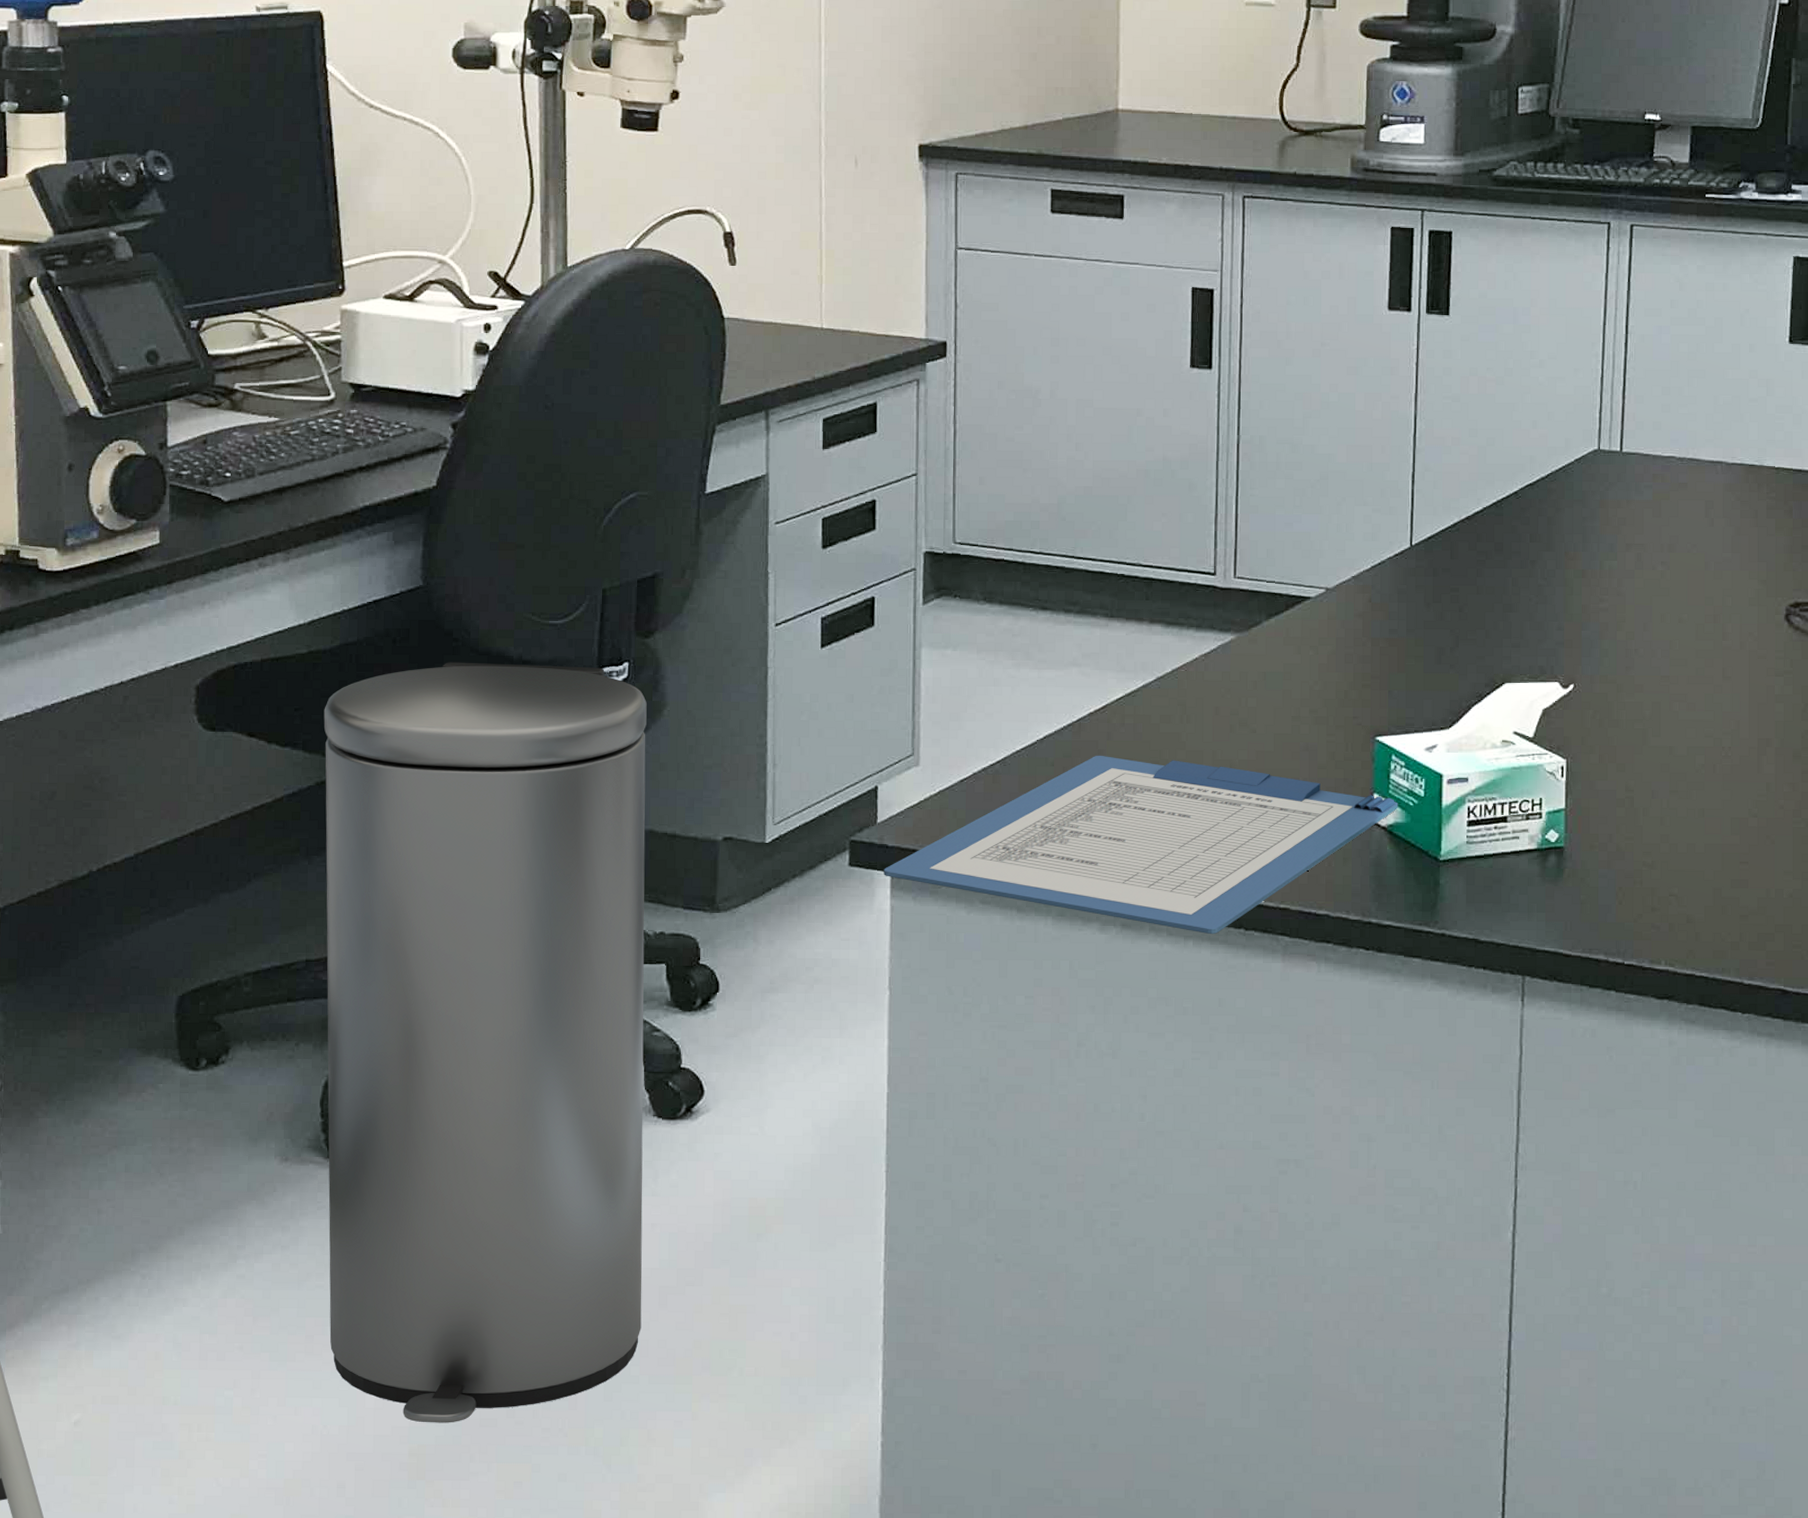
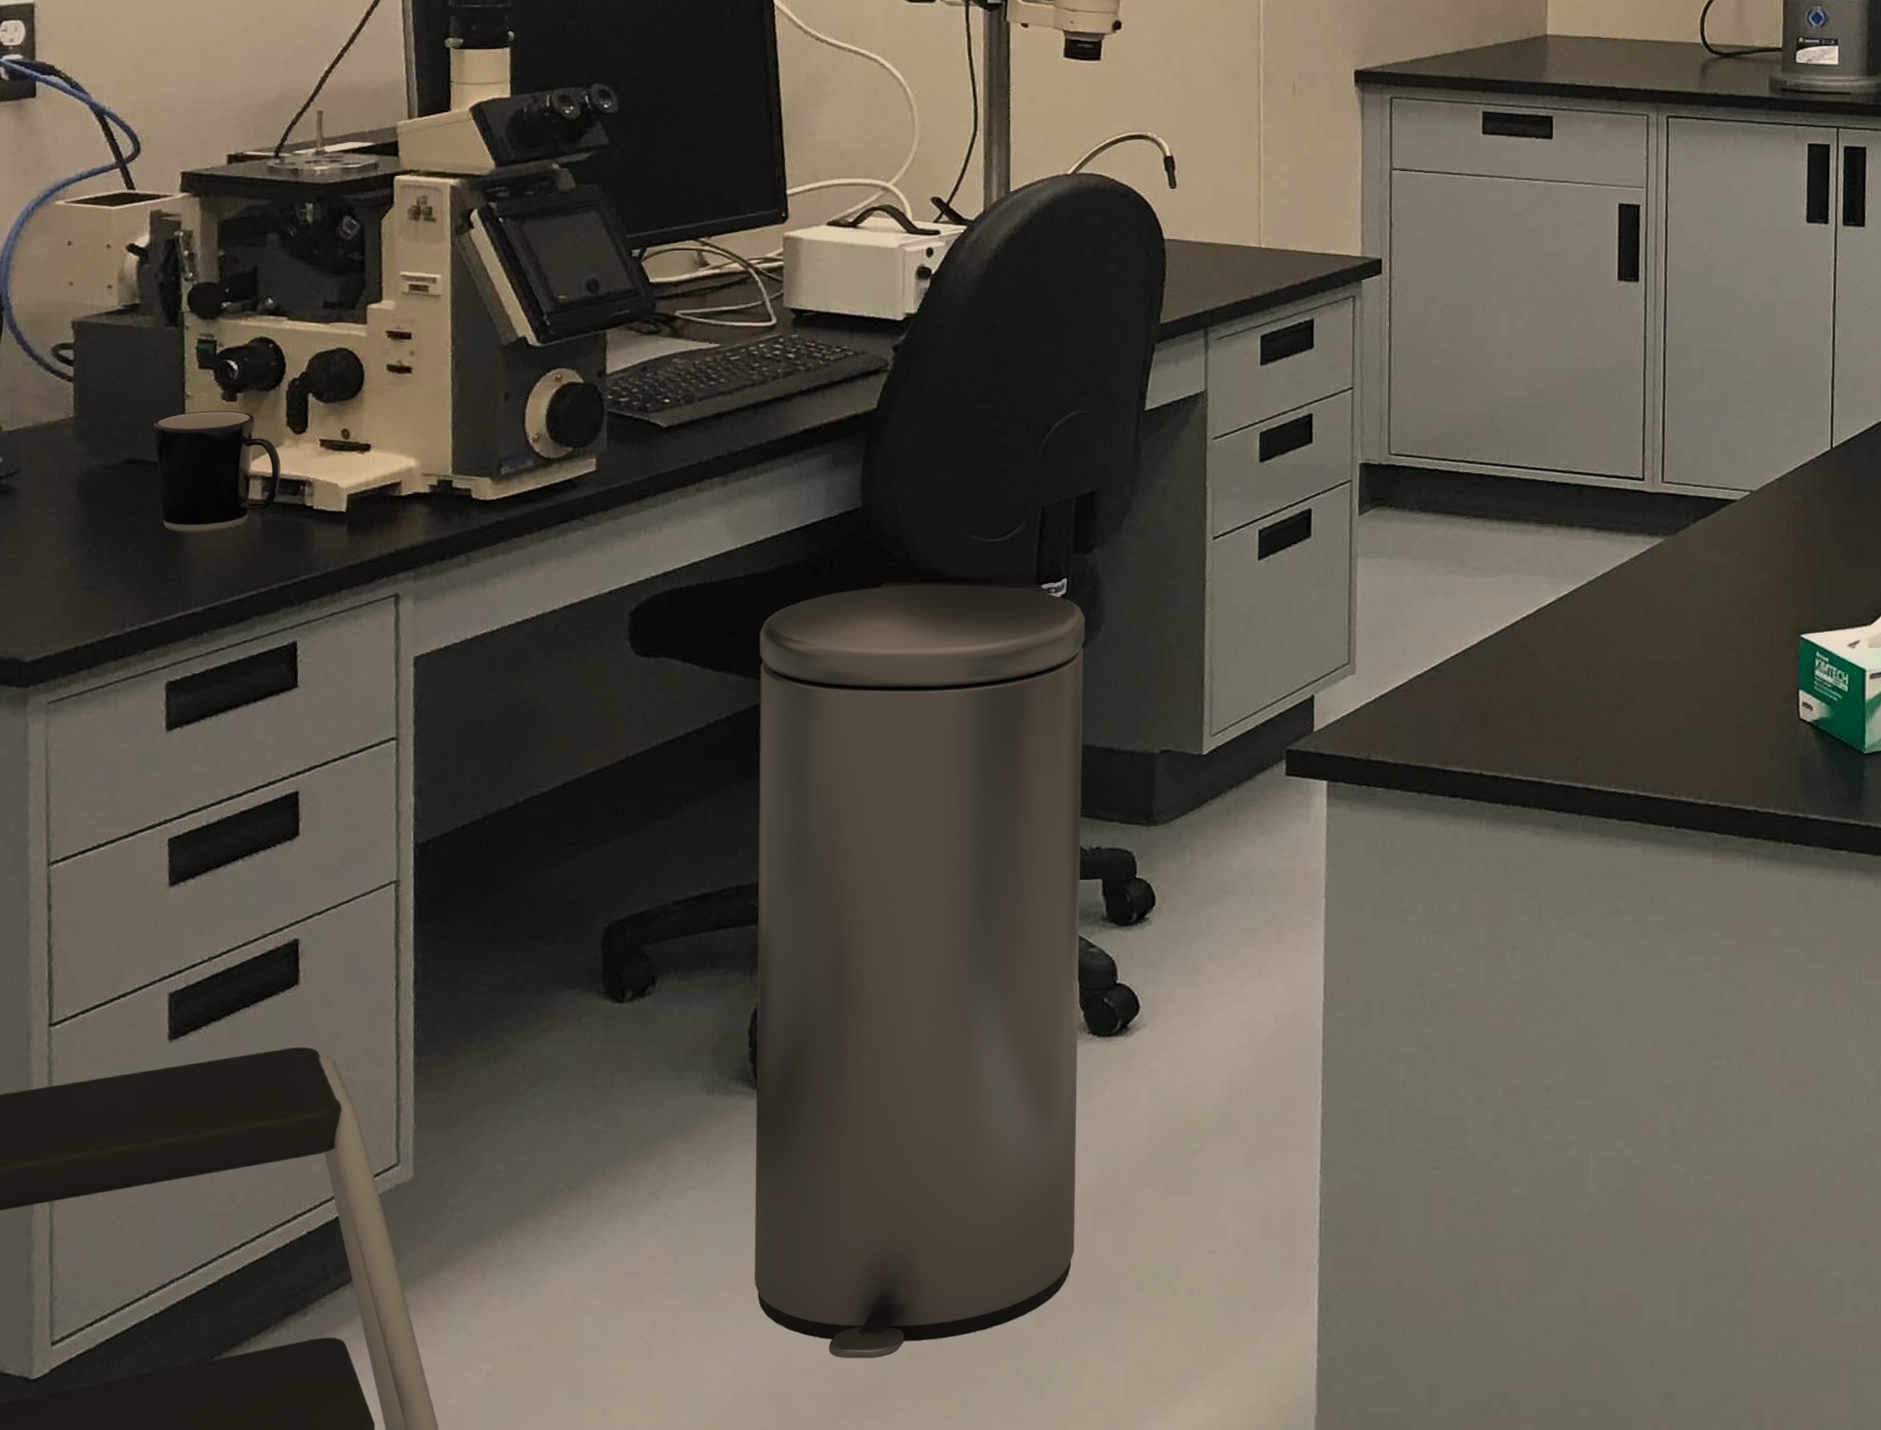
clipboard: present [884,755,1398,935] -> none [1320,659,1823,834]

